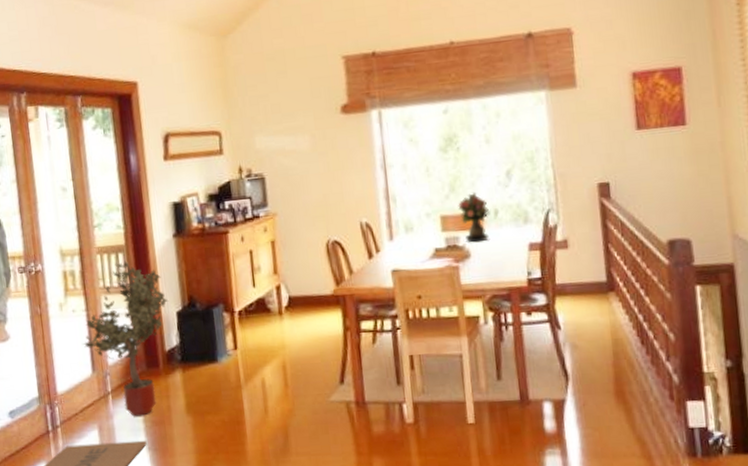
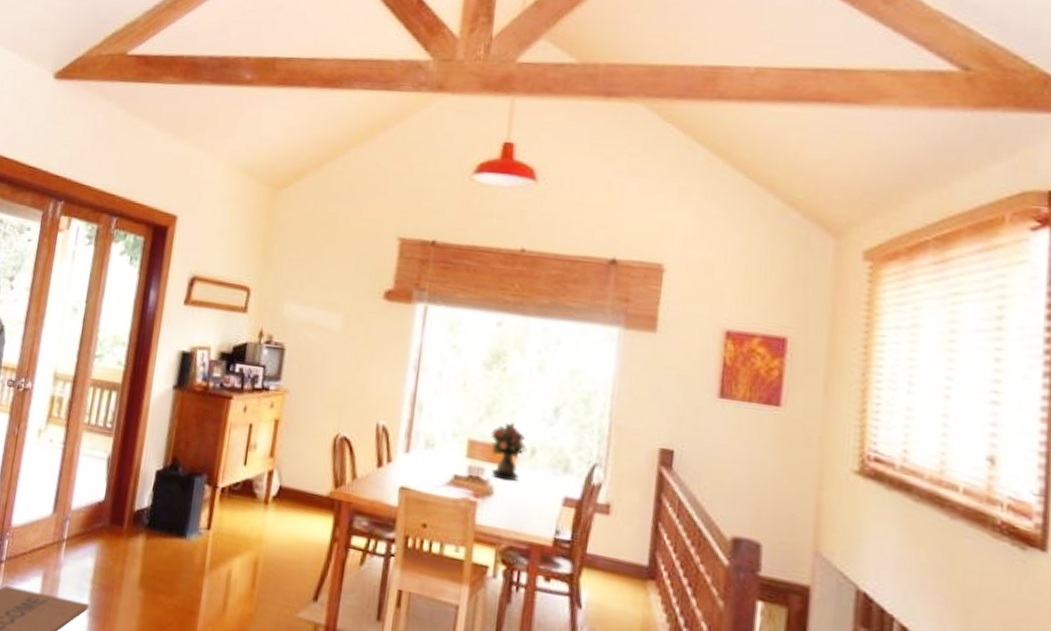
potted tree: present [83,261,169,417] -> none [51,401,152,576]

